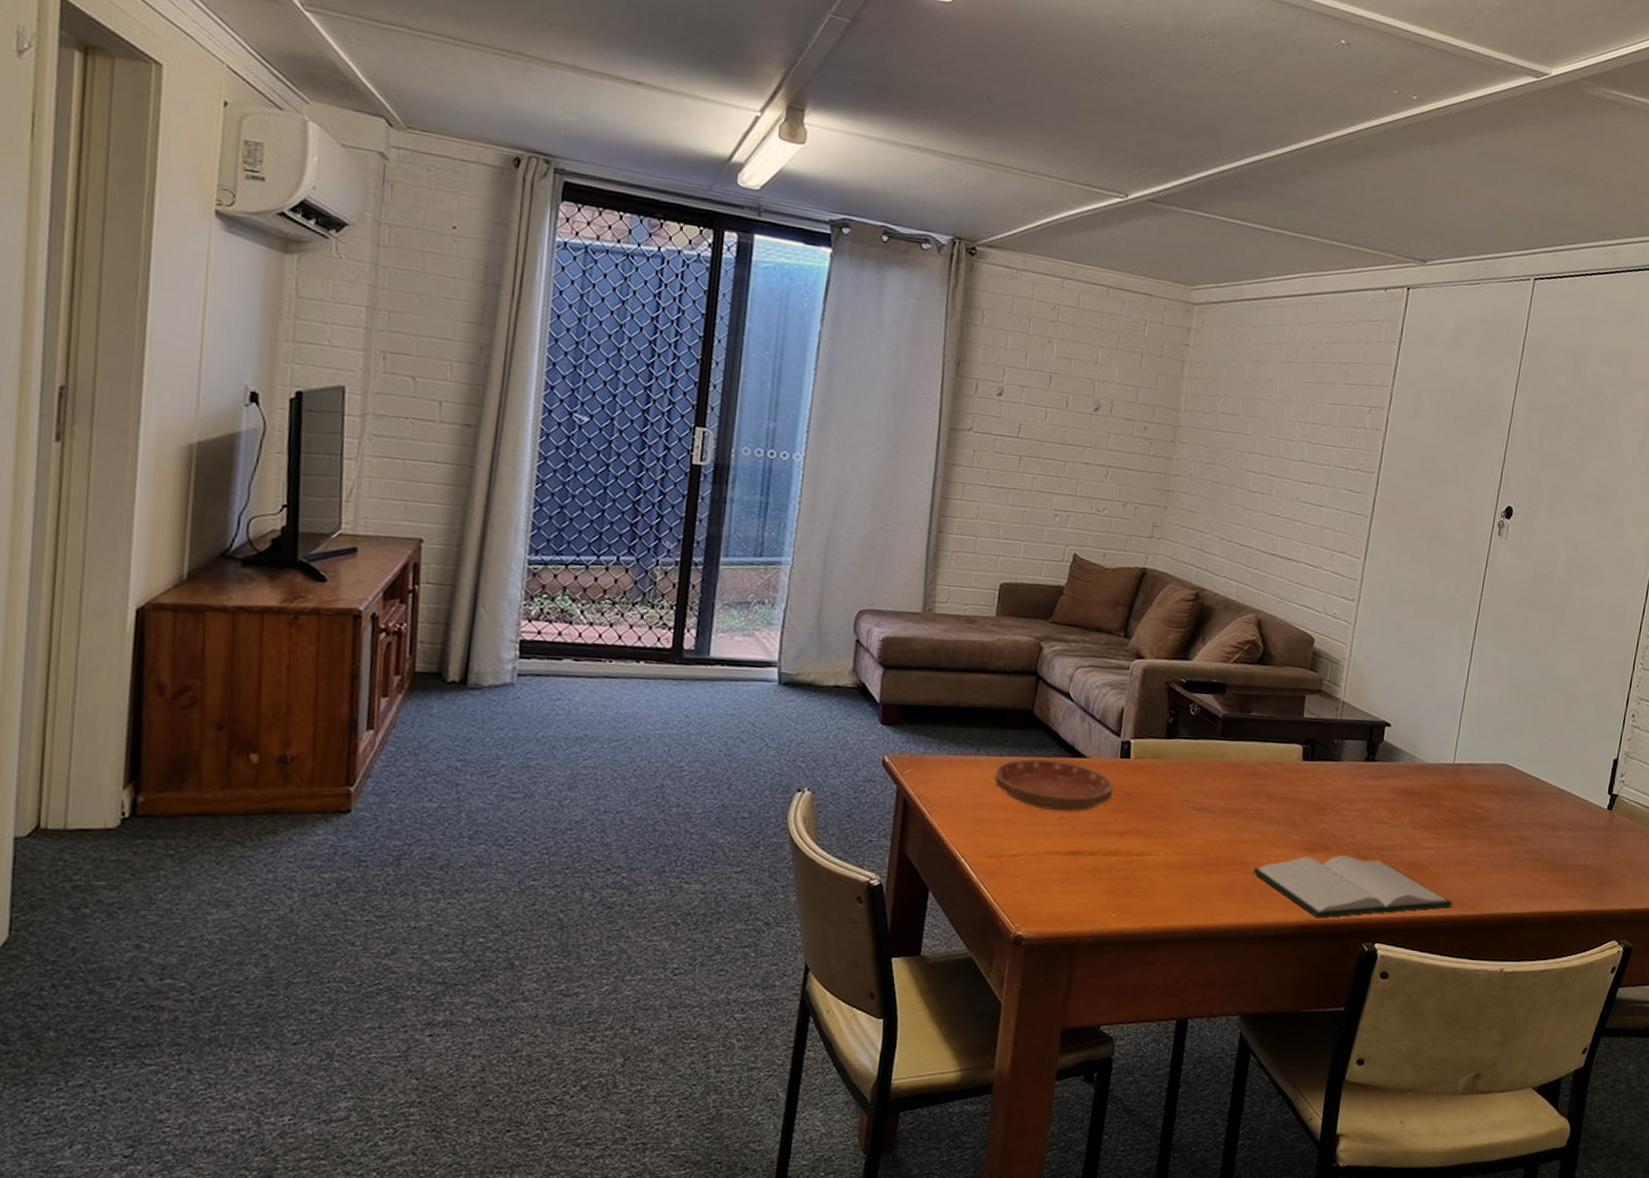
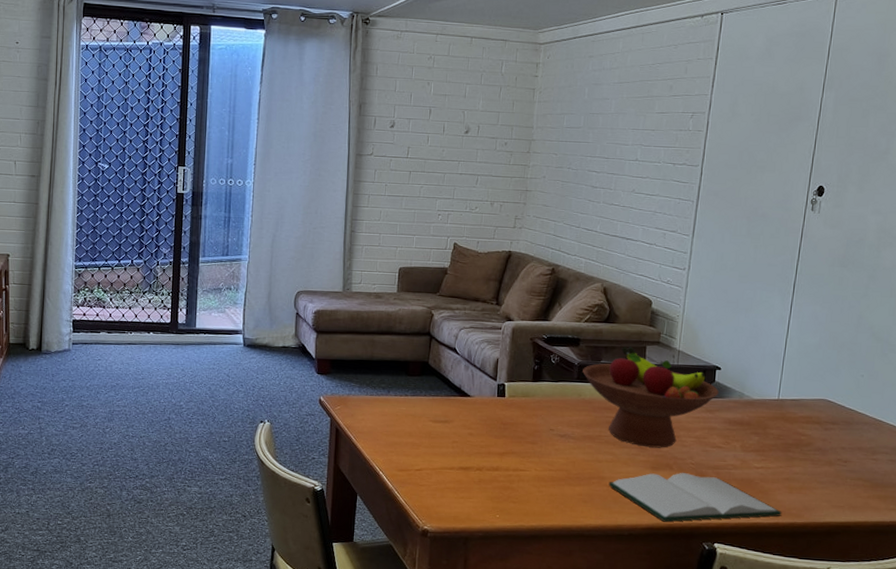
saucer: present [994,759,1114,811] -> none [402,398,494,437]
fruit bowl: none [1228,694,1387,825] -> present [583,346,719,448]

